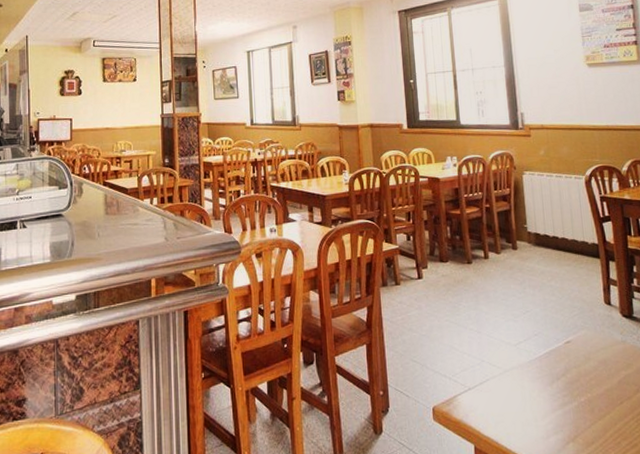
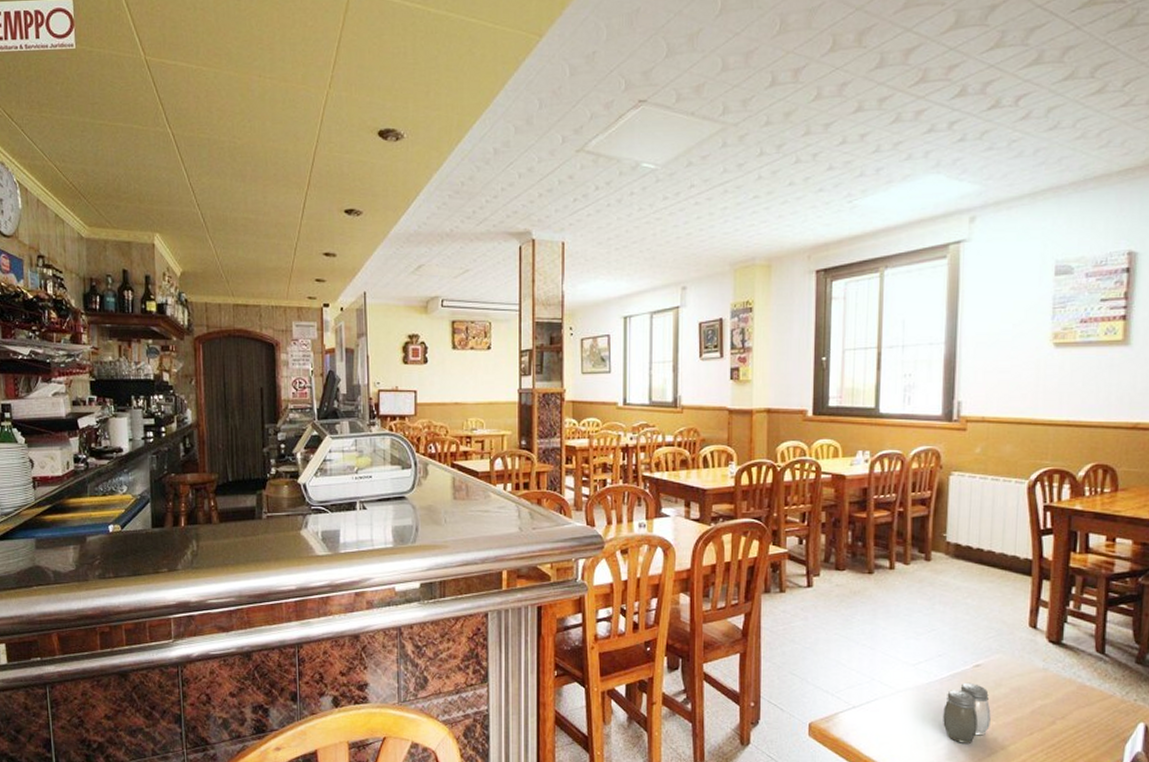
salt and pepper shaker: none [545,358,587,417] -> present [943,682,991,744]

